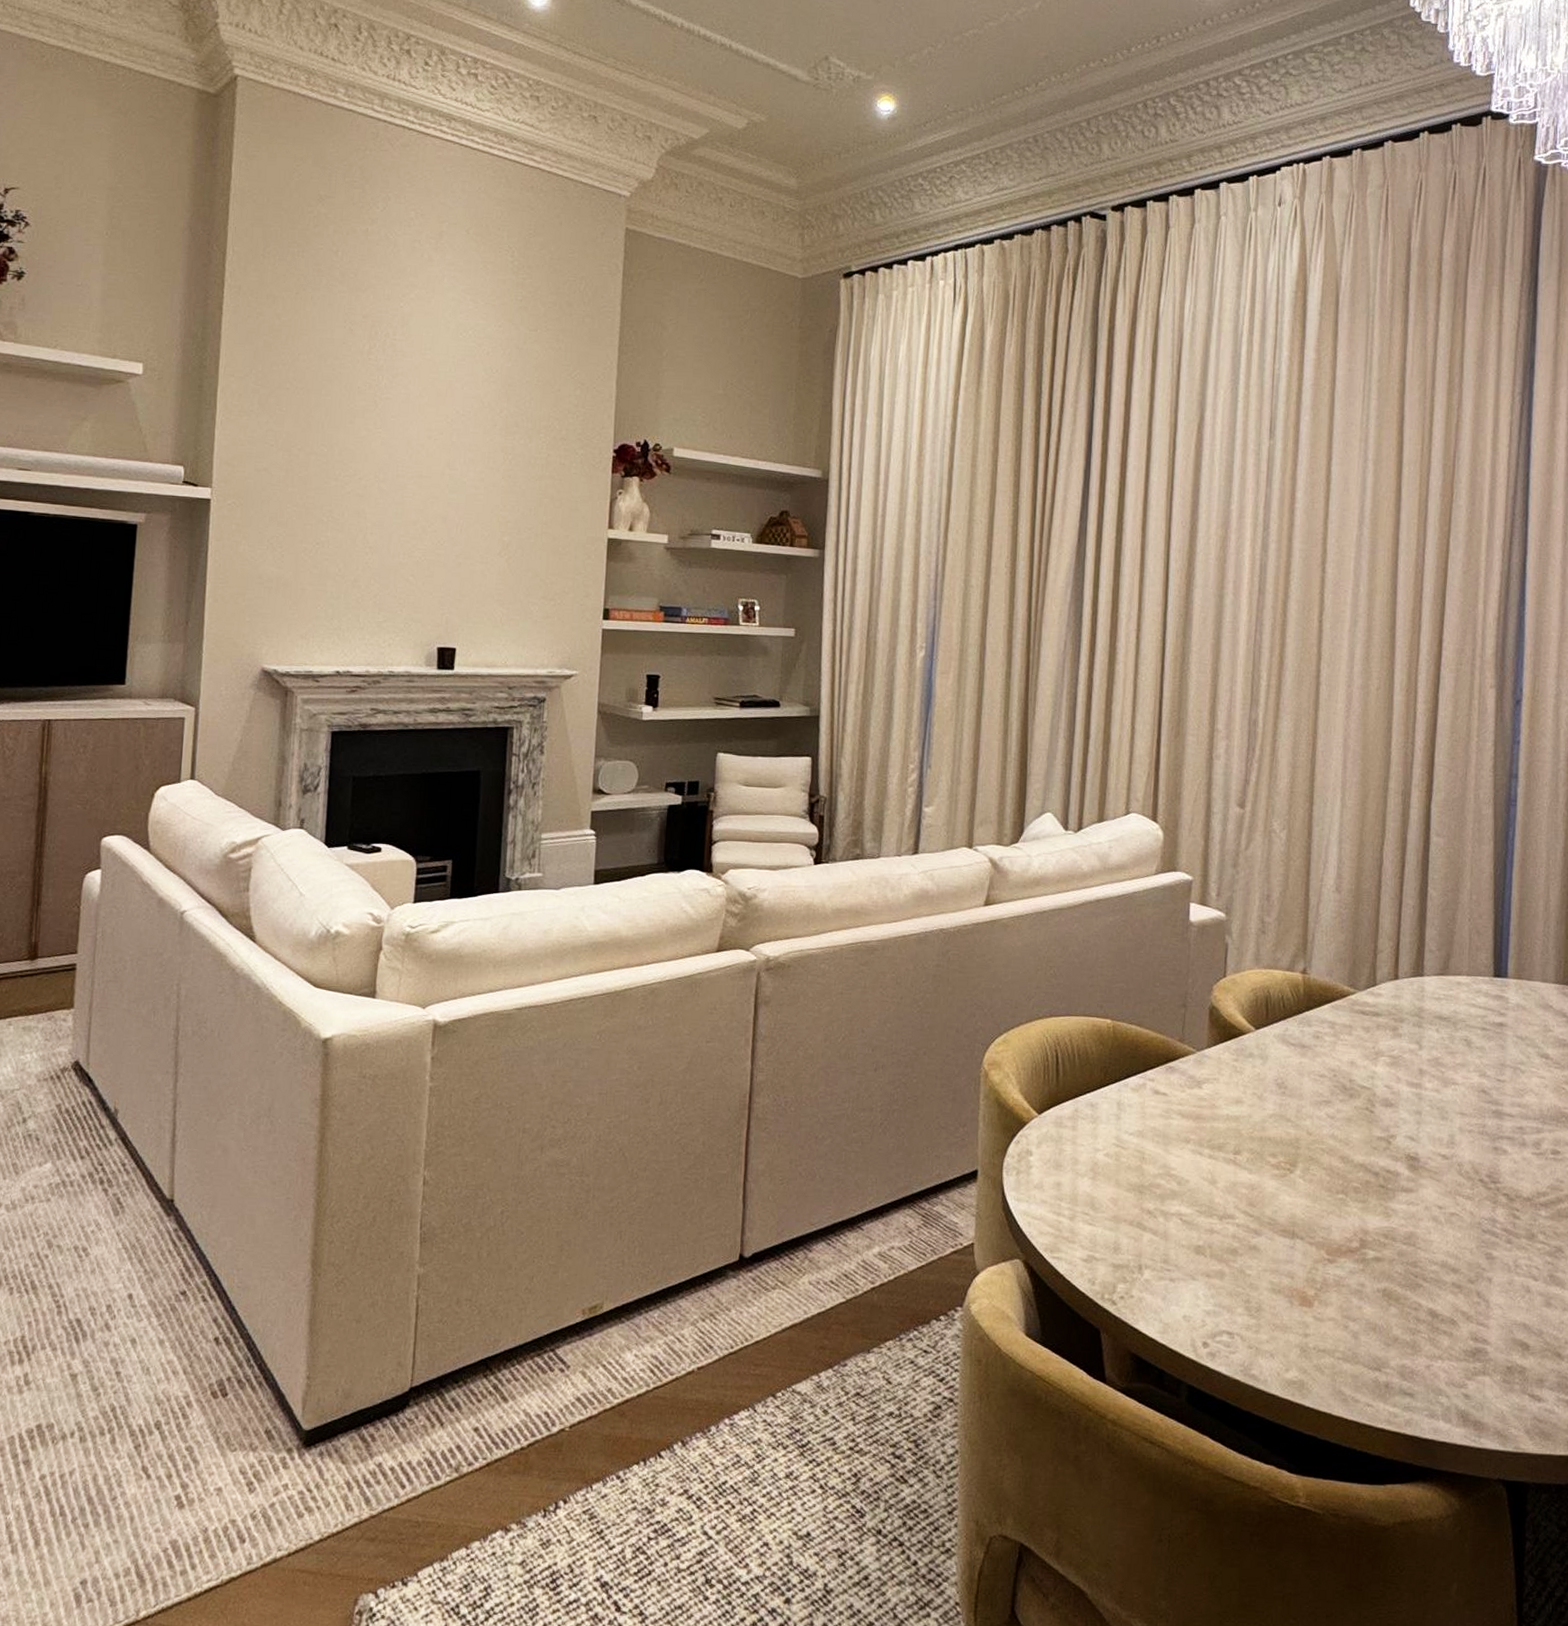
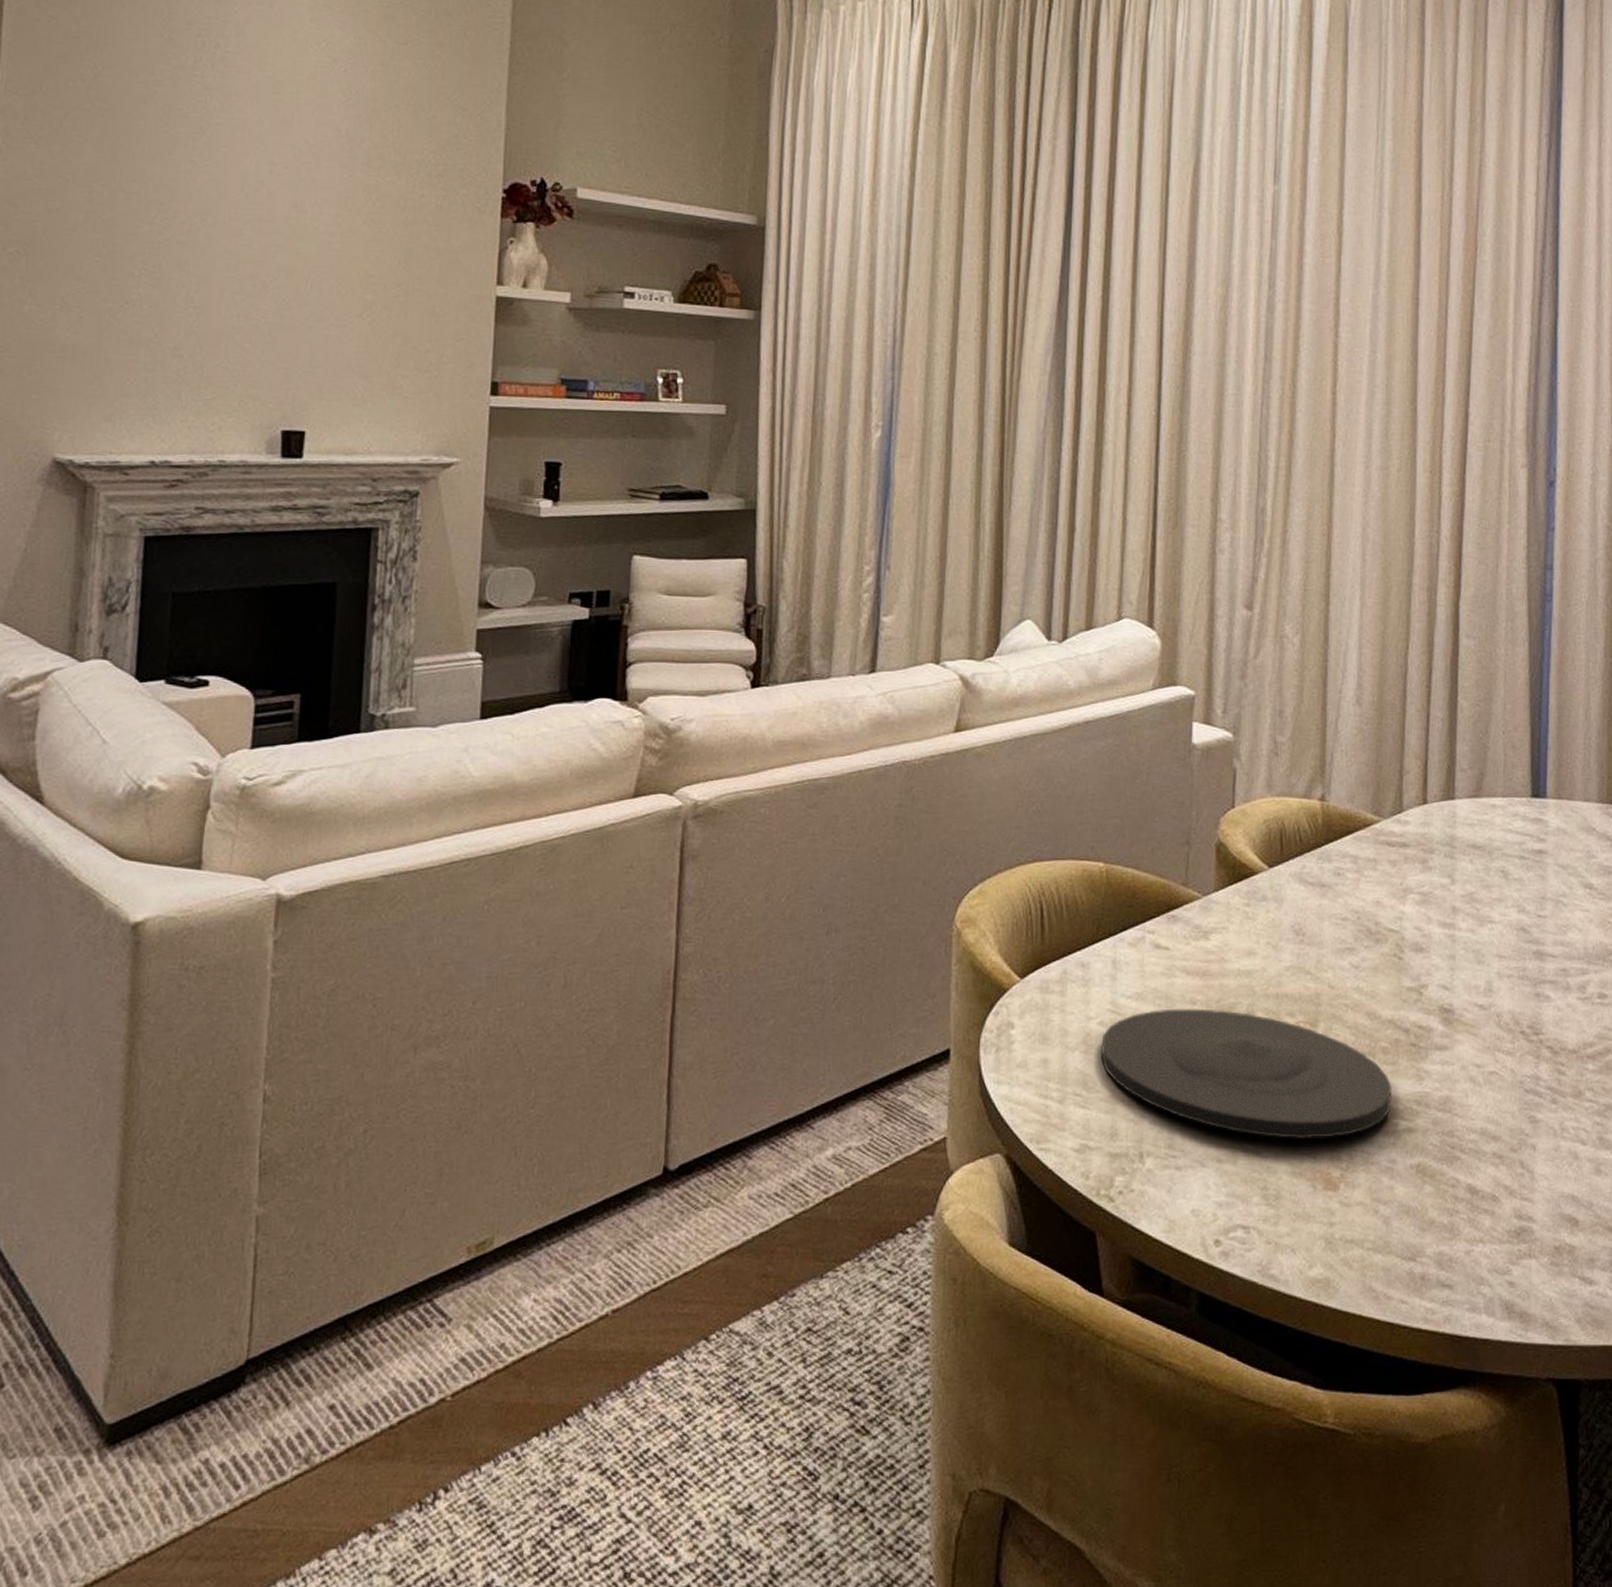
plate: none [1106,1145,1363,1262] -> present [1101,1008,1393,1140]

